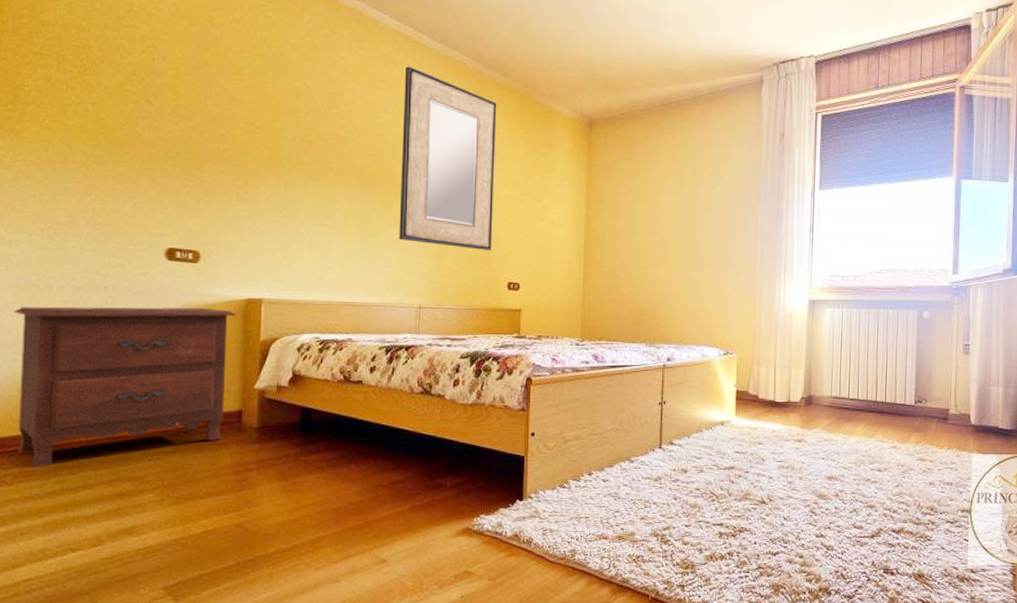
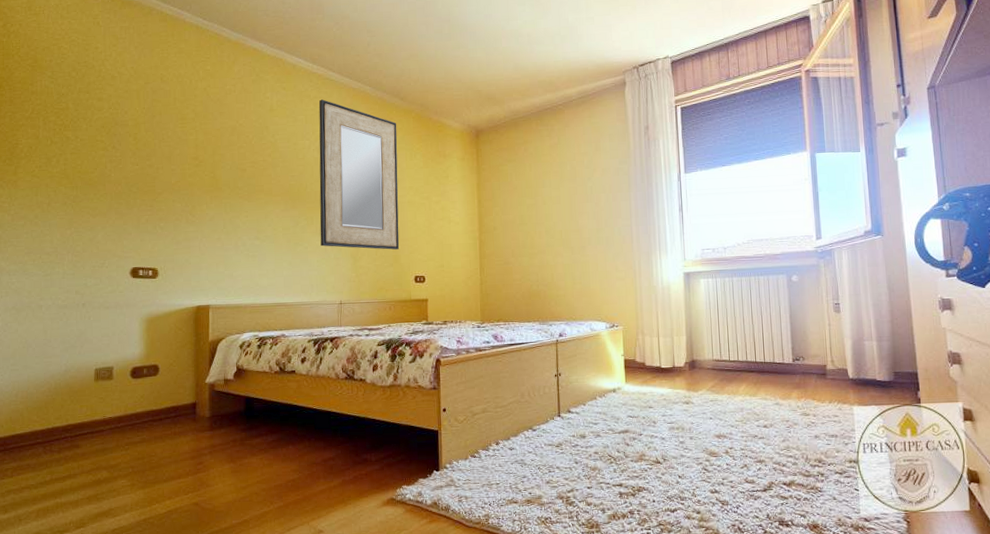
nightstand: present [13,306,237,468] -> none [12,316,190,462]

